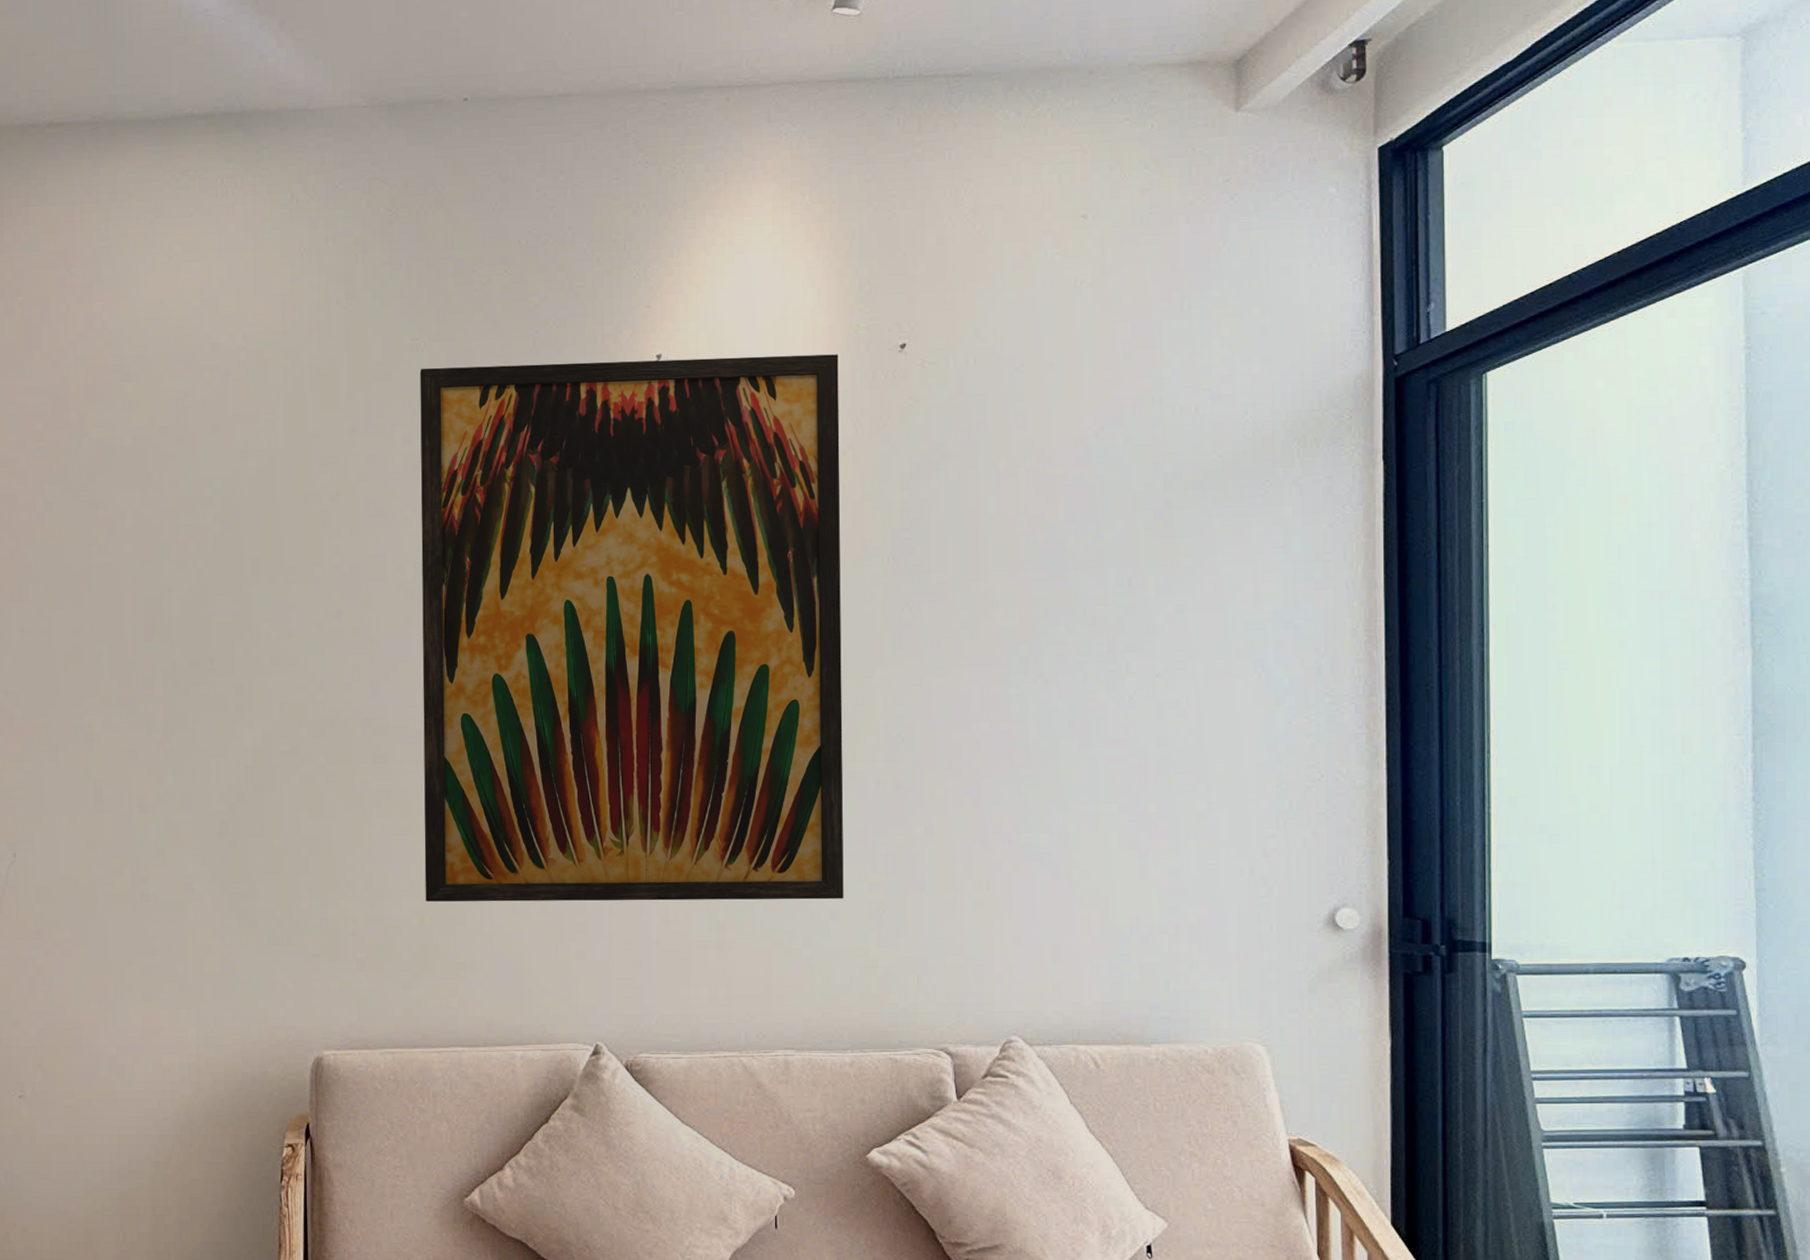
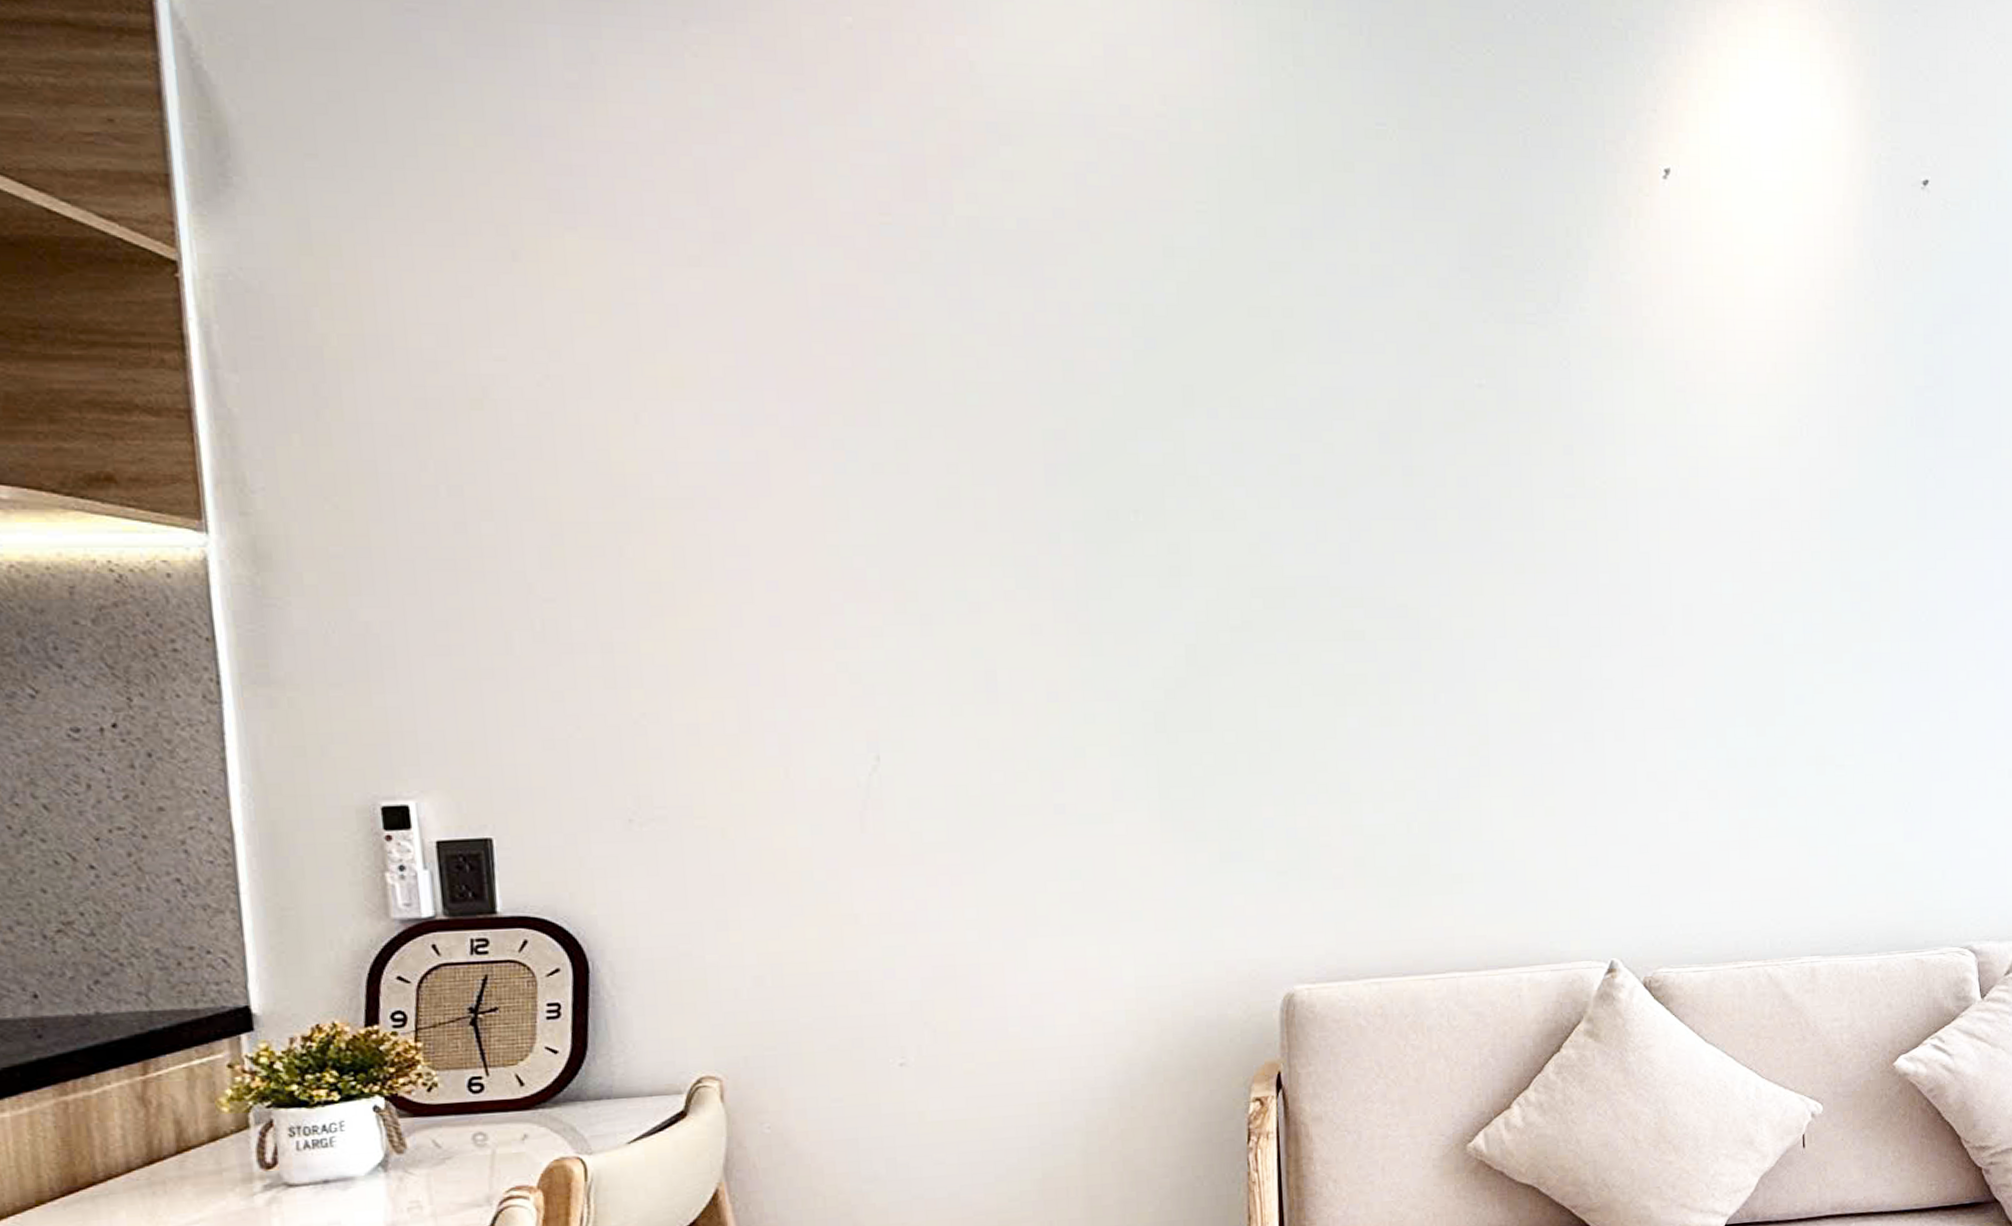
wall art: present [420,354,844,902] -> none [1388,160,1869,805]

